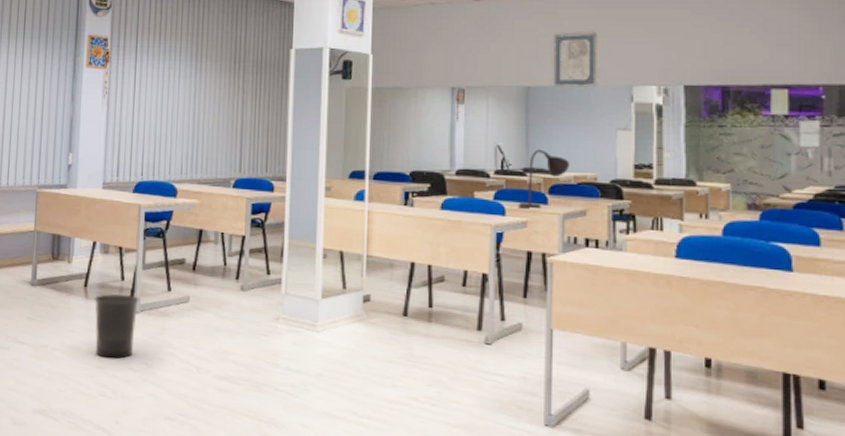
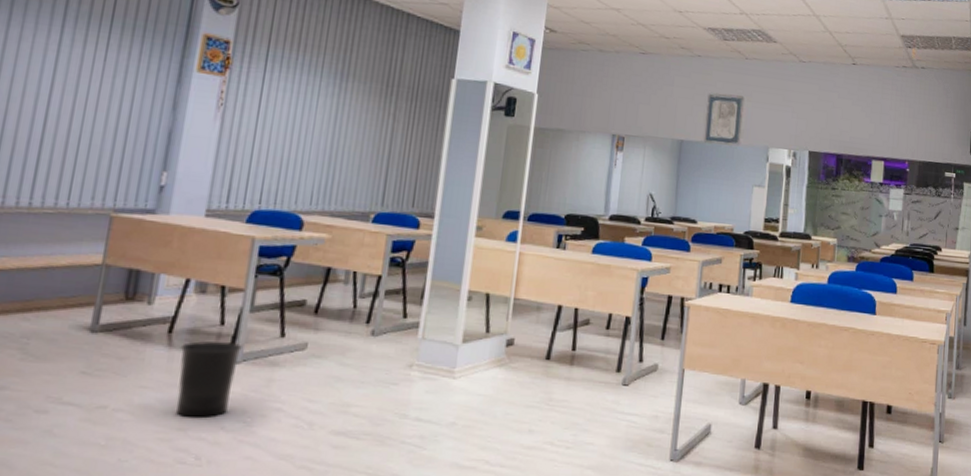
desk lamp: present [517,149,569,211] -> none [663,199,712,258]

